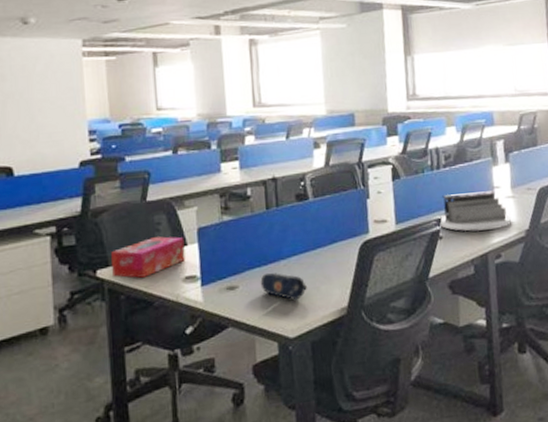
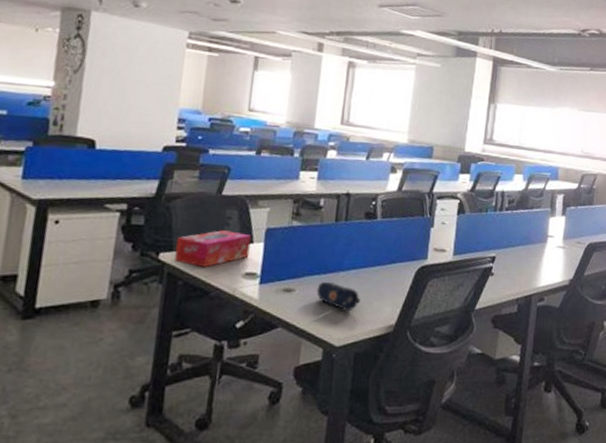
desk organizer: present [439,190,511,232] -> none [493,236,558,275]

